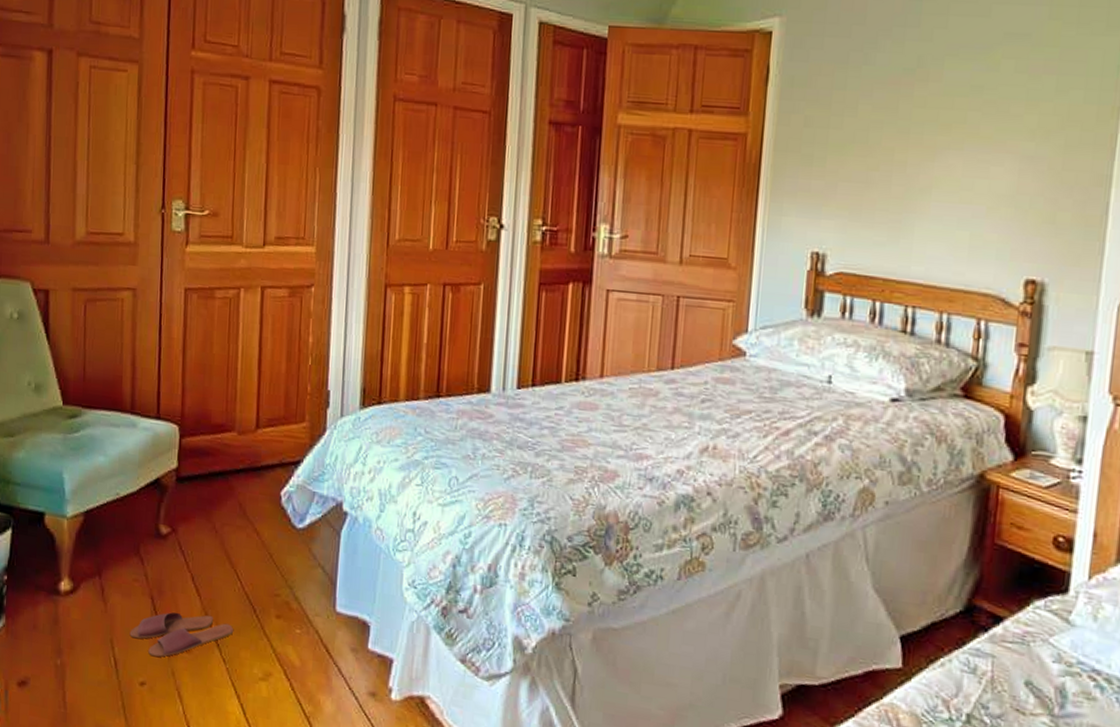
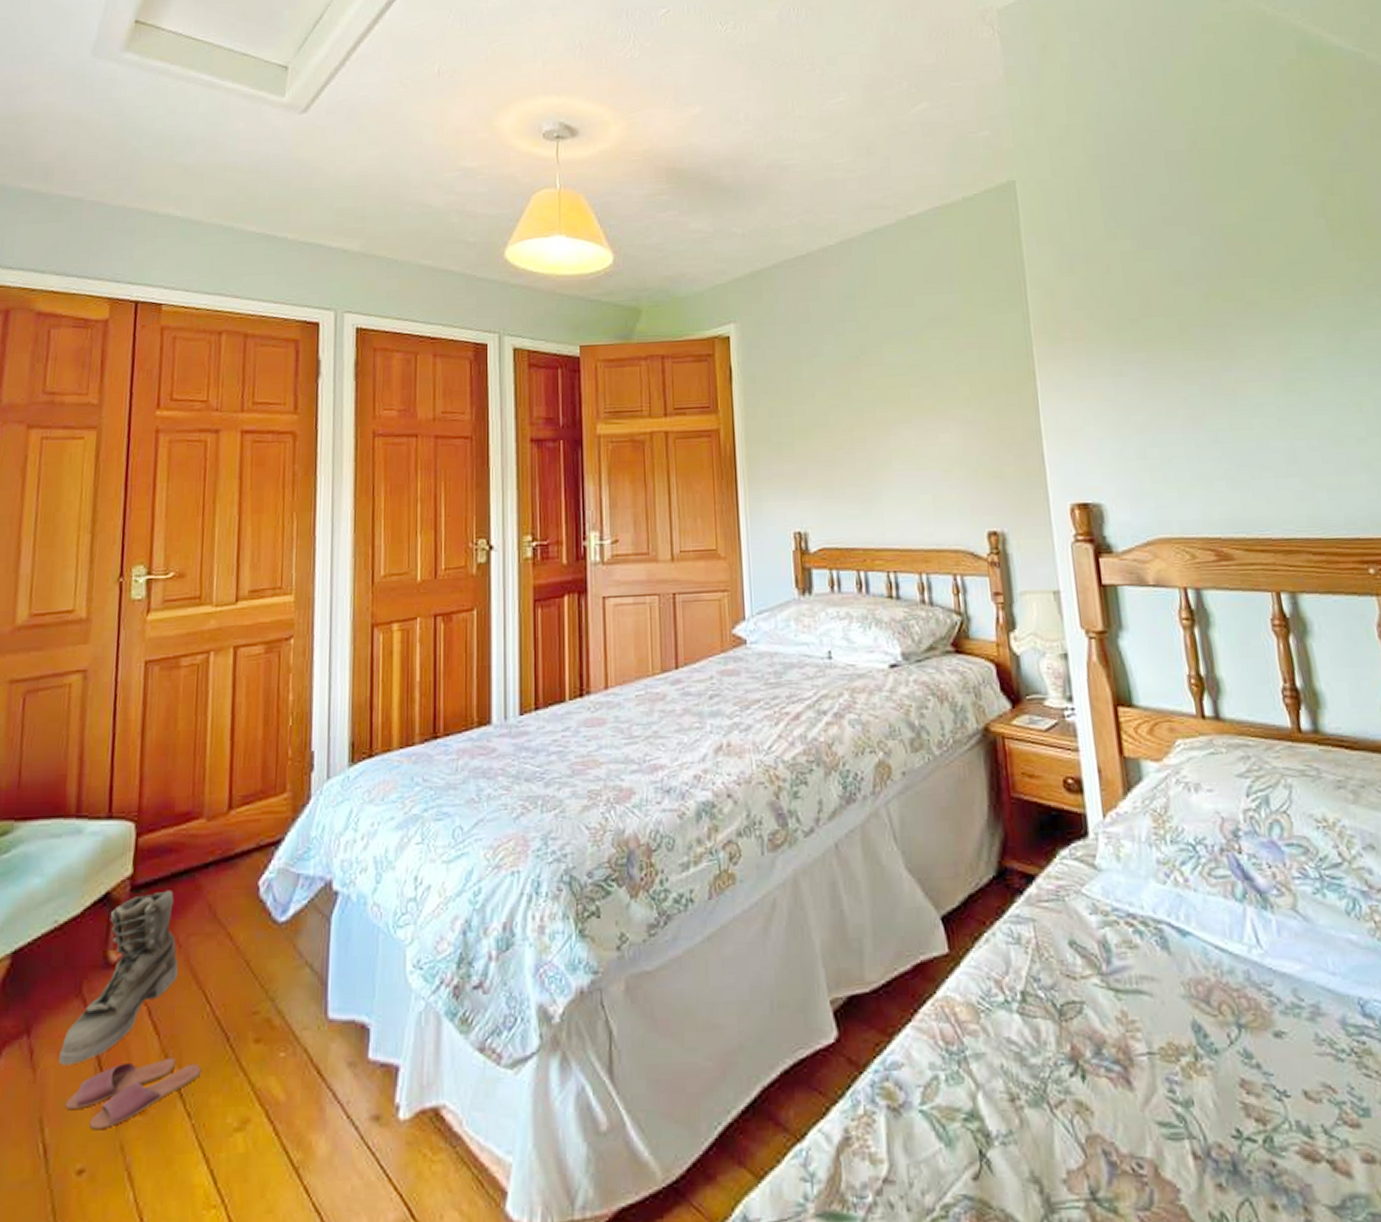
boot: none [123,485,216,606] -> present [59,890,179,1066]

